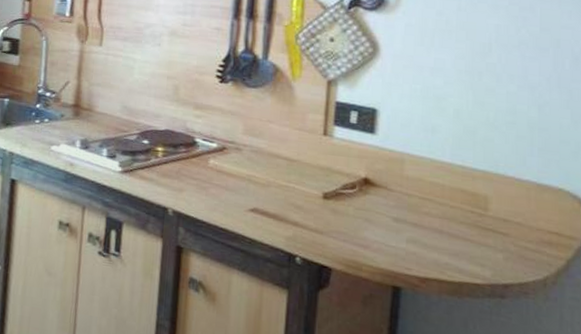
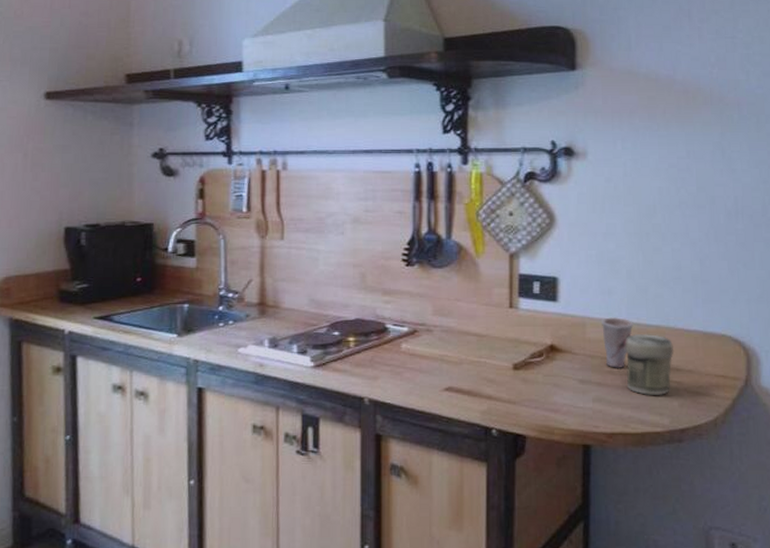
cup: none [421,156,458,211] -> present [600,317,634,368]
jar: none [445,176,502,246] -> present [625,333,675,396]

